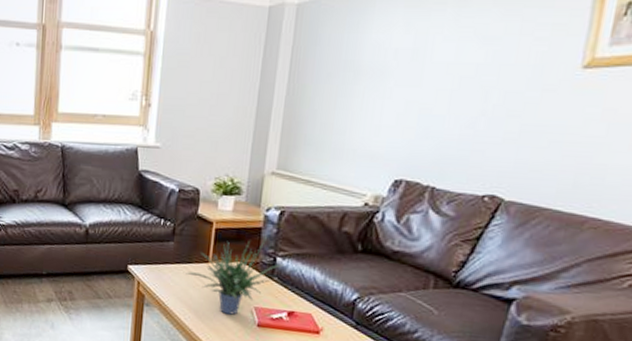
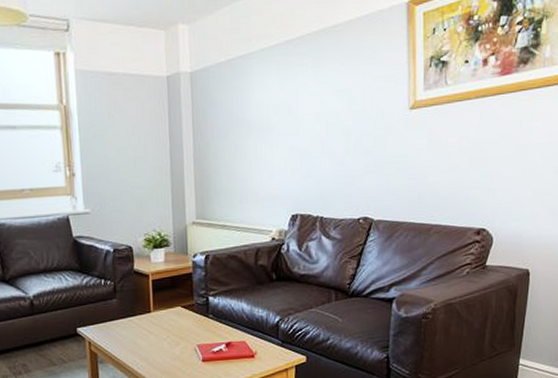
potted plant: present [185,237,284,315] -> none [132,281,216,356]

